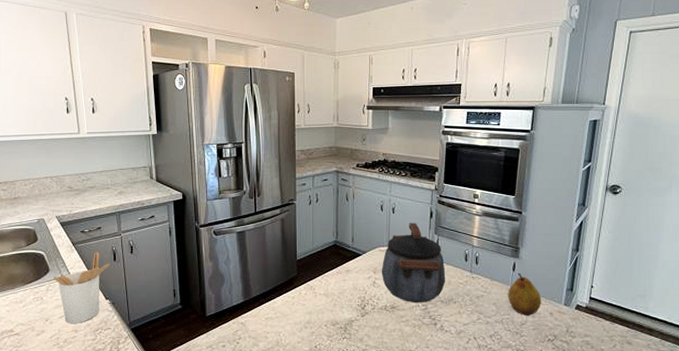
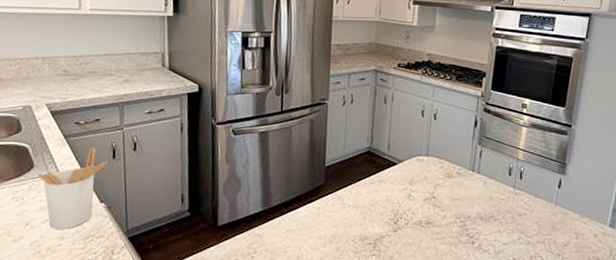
kettle: present [381,223,446,303] -> none [418,131,487,220]
fruit: present [508,272,542,316] -> none [551,190,587,238]

